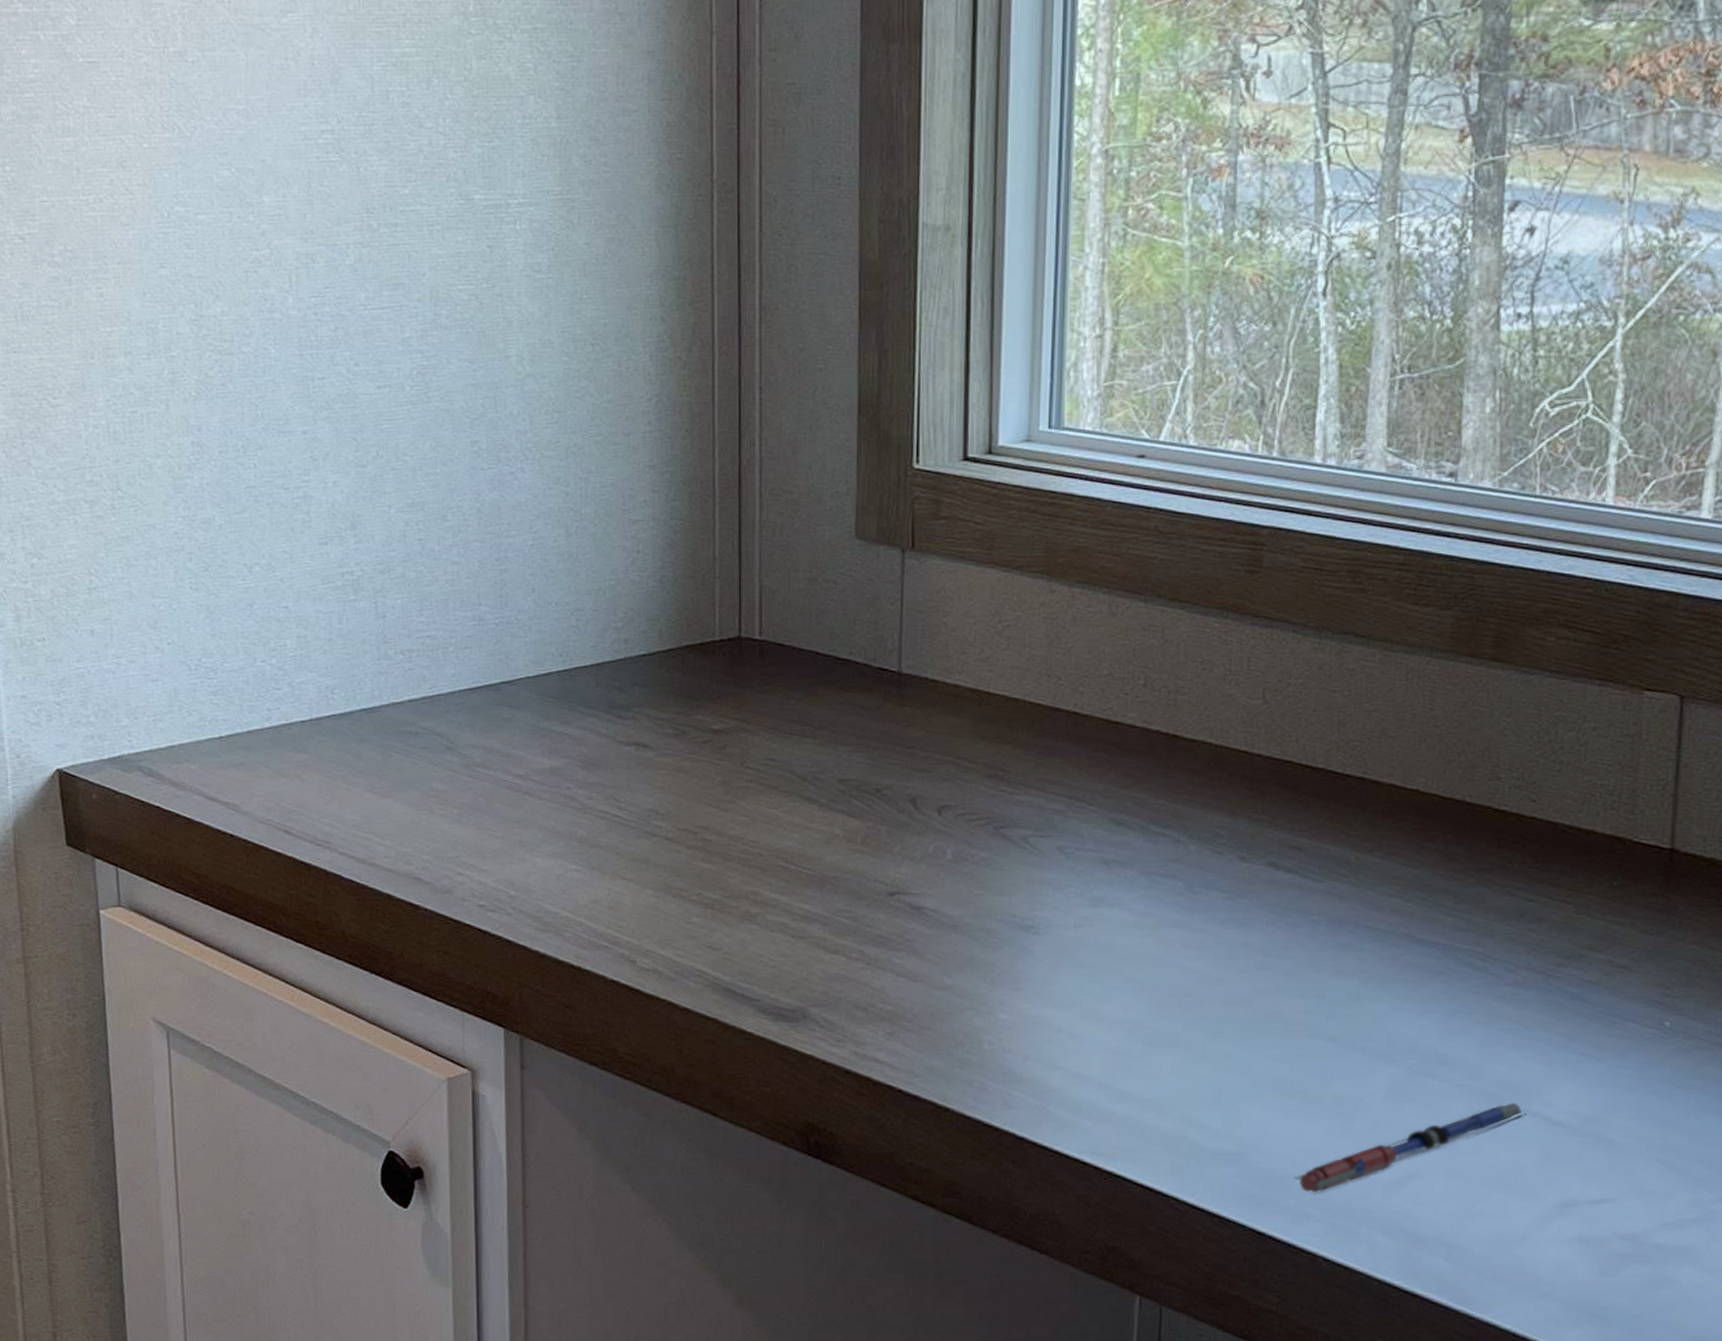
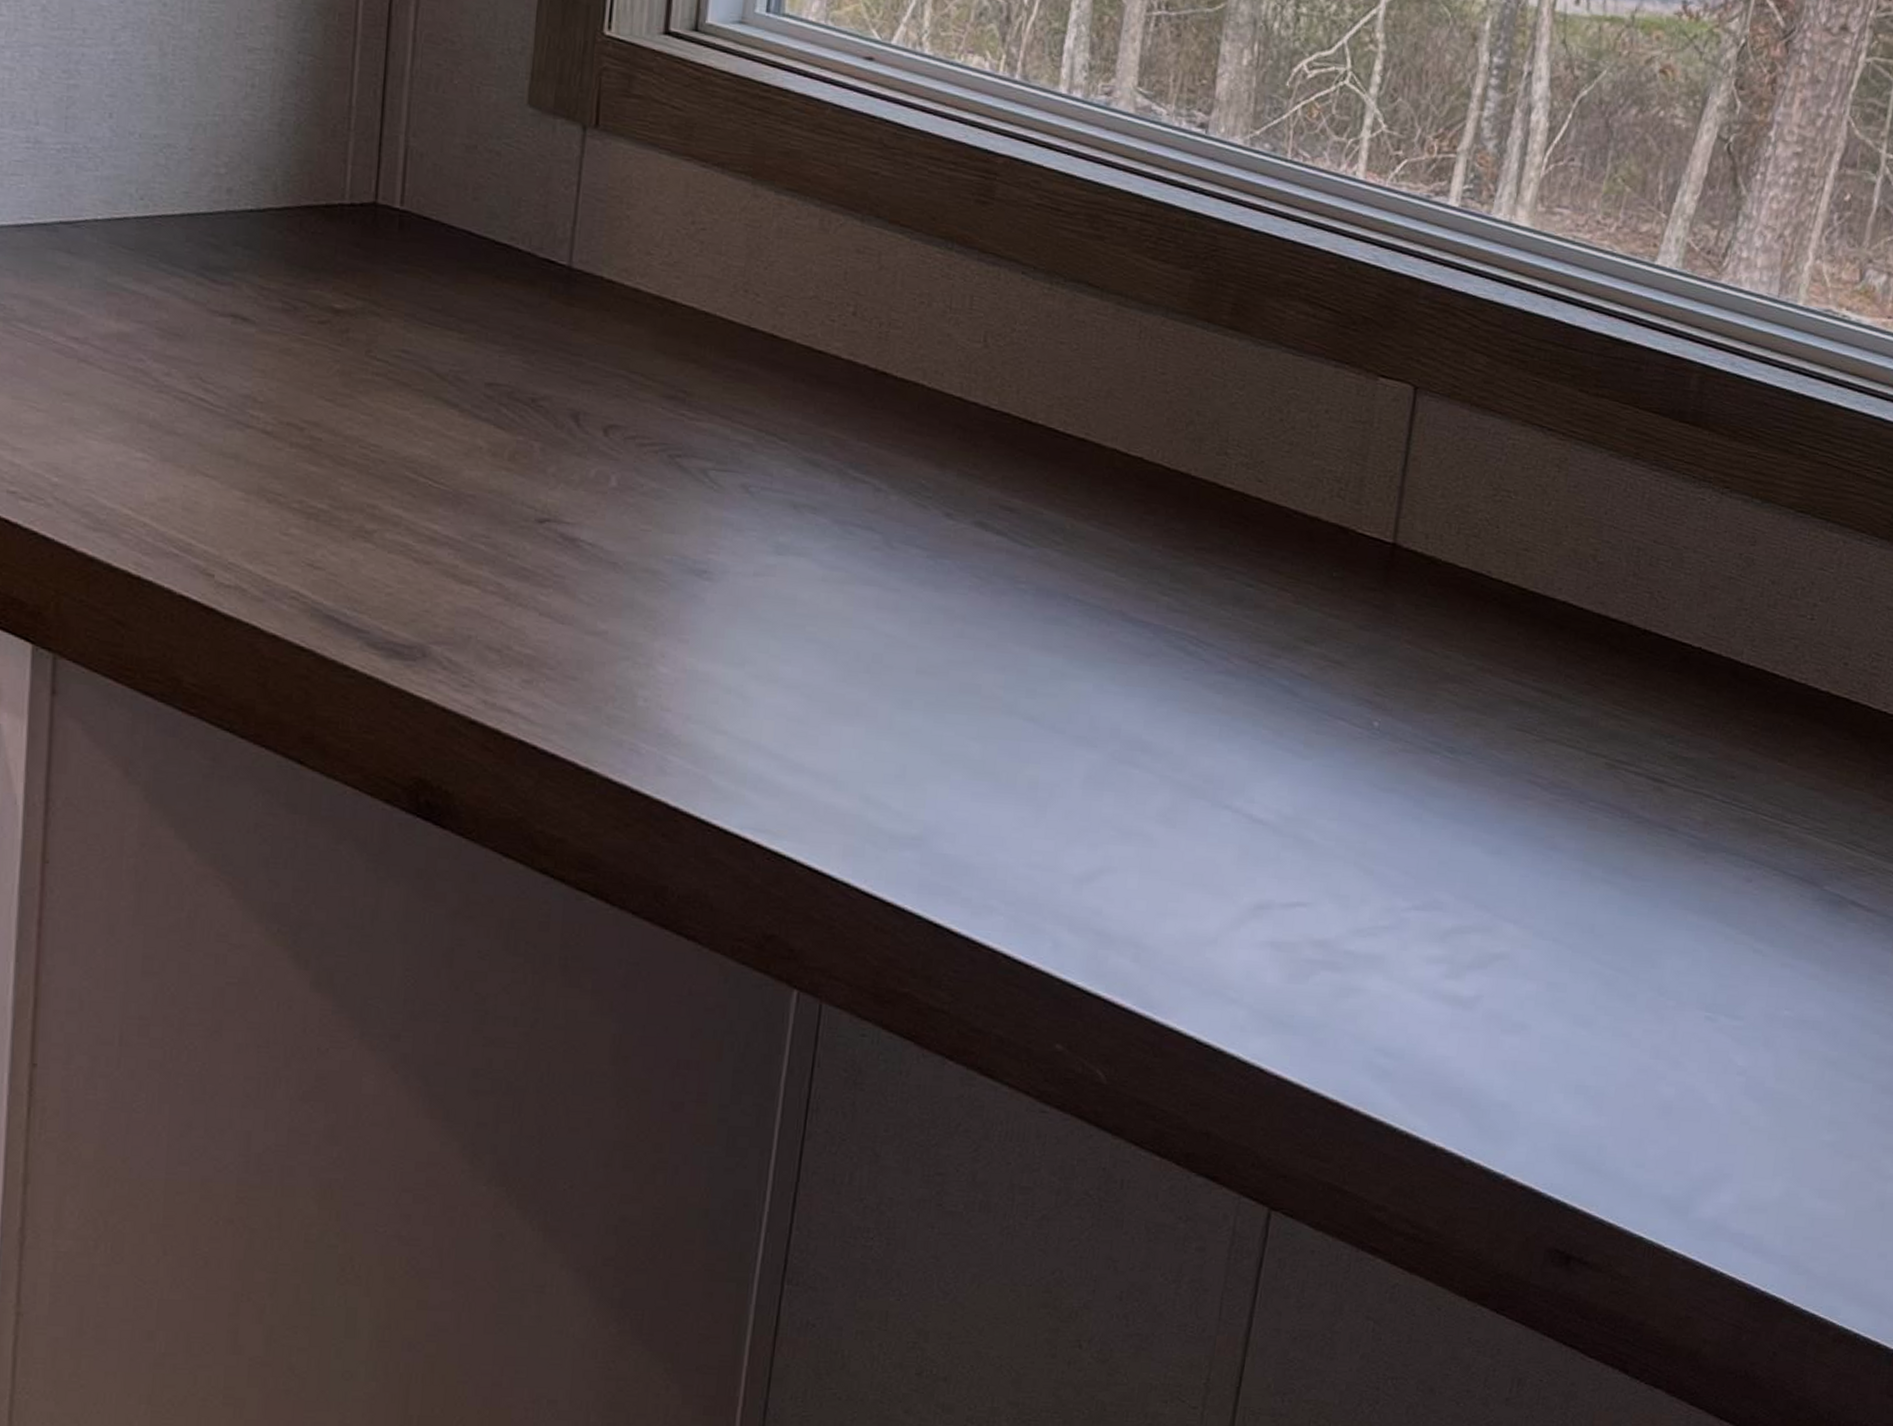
pen: present [1293,1103,1527,1193] -> none [978,797,1228,884]

